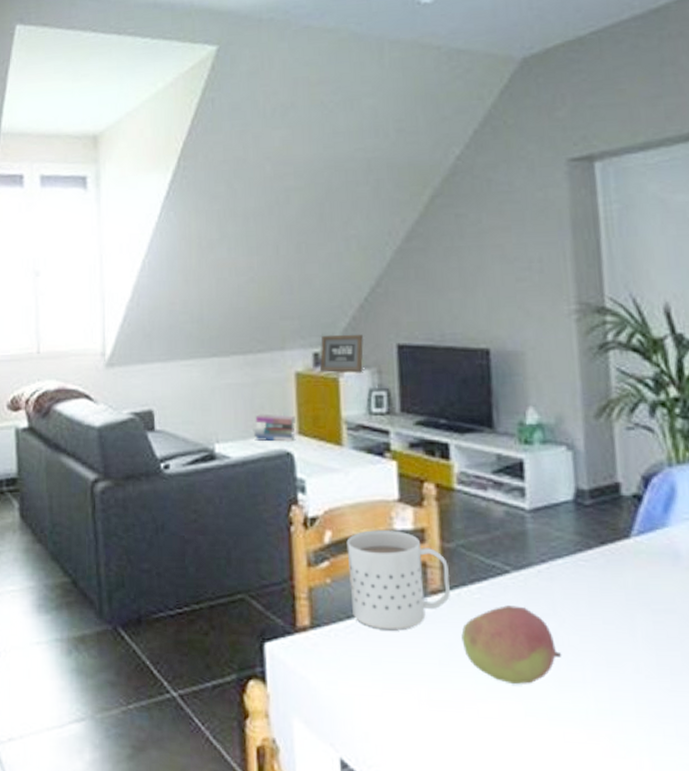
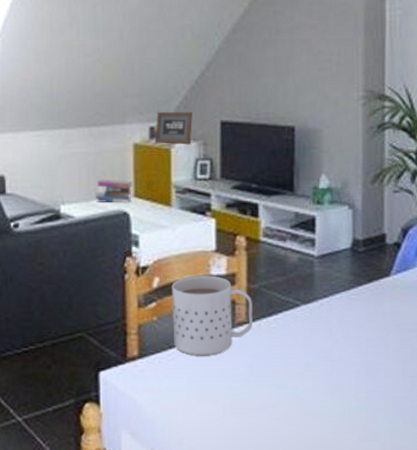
fruit: present [461,605,562,684] -> none [260,332,335,392]

